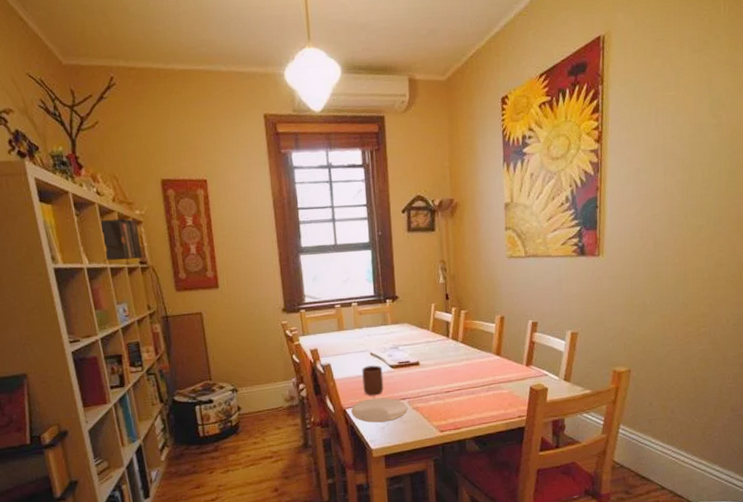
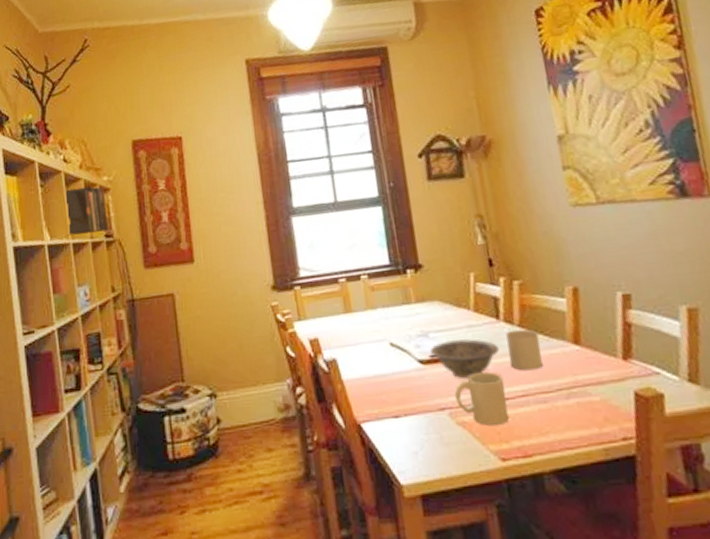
plate: present [351,397,408,423] -> none [368,407,450,445]
cup: present [362,365,384,396] -> none [380,360,413,405]
bowl: none [398,351,446,379] -> present [429,339,499,379]
mug: none [413,374,448,409] -> present [454,372,509,426]
cup: none [452,344,475,373] -> present [506,329,543,371]

